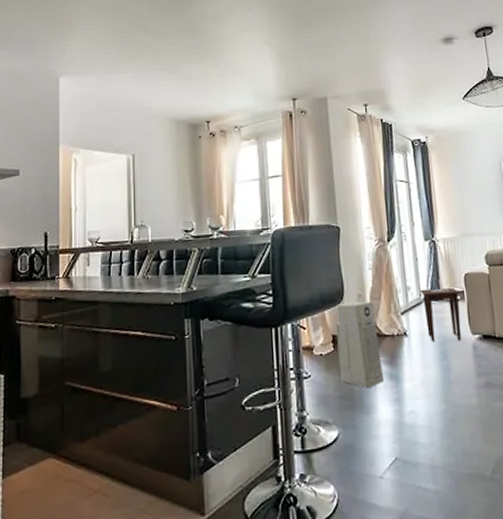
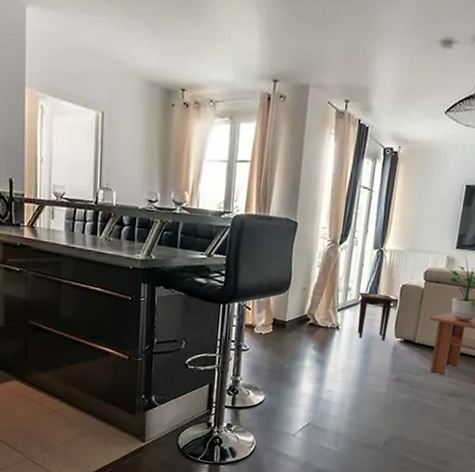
air purifier: present [336,301,385,387] -> none [274,292,315,366]

